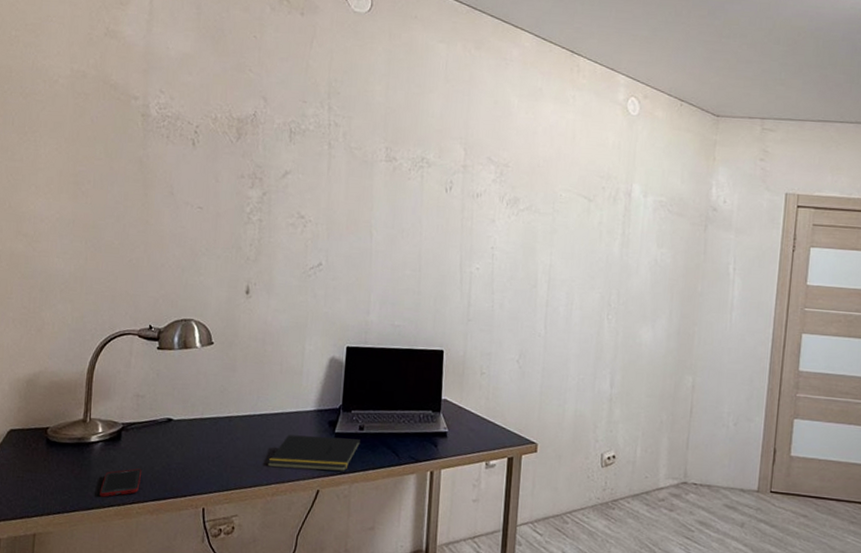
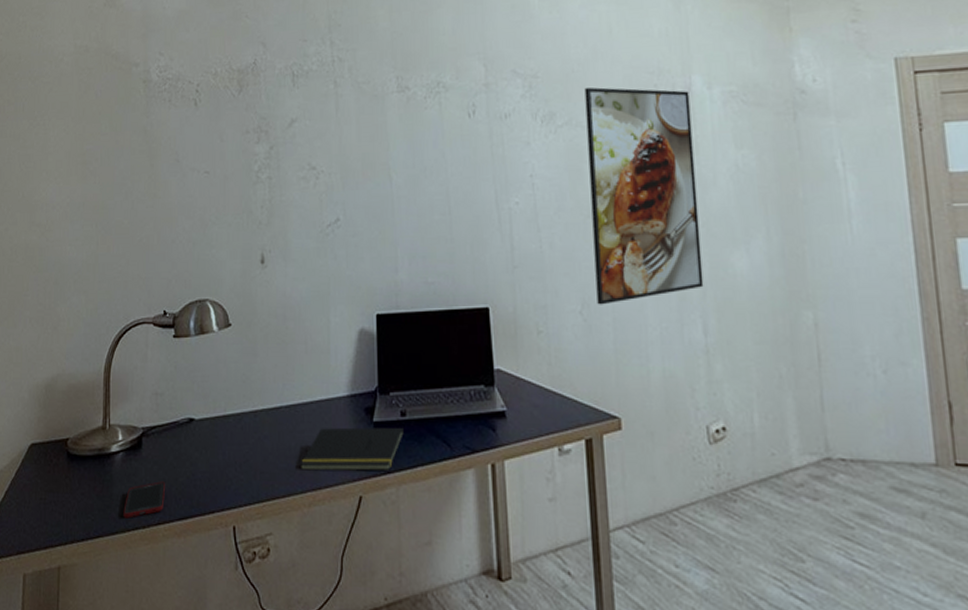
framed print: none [532,182,629,357] -> present [584,87,704,305]

